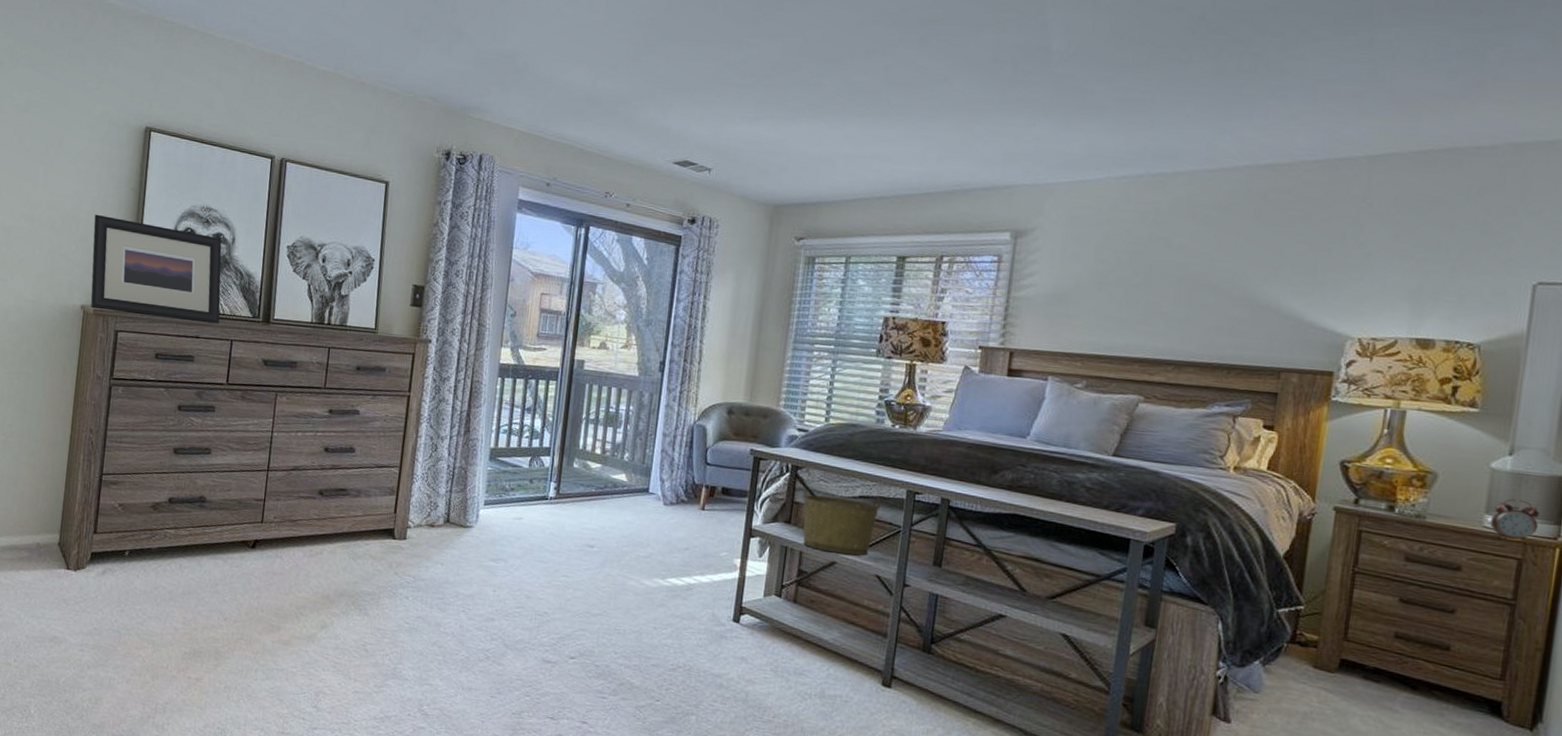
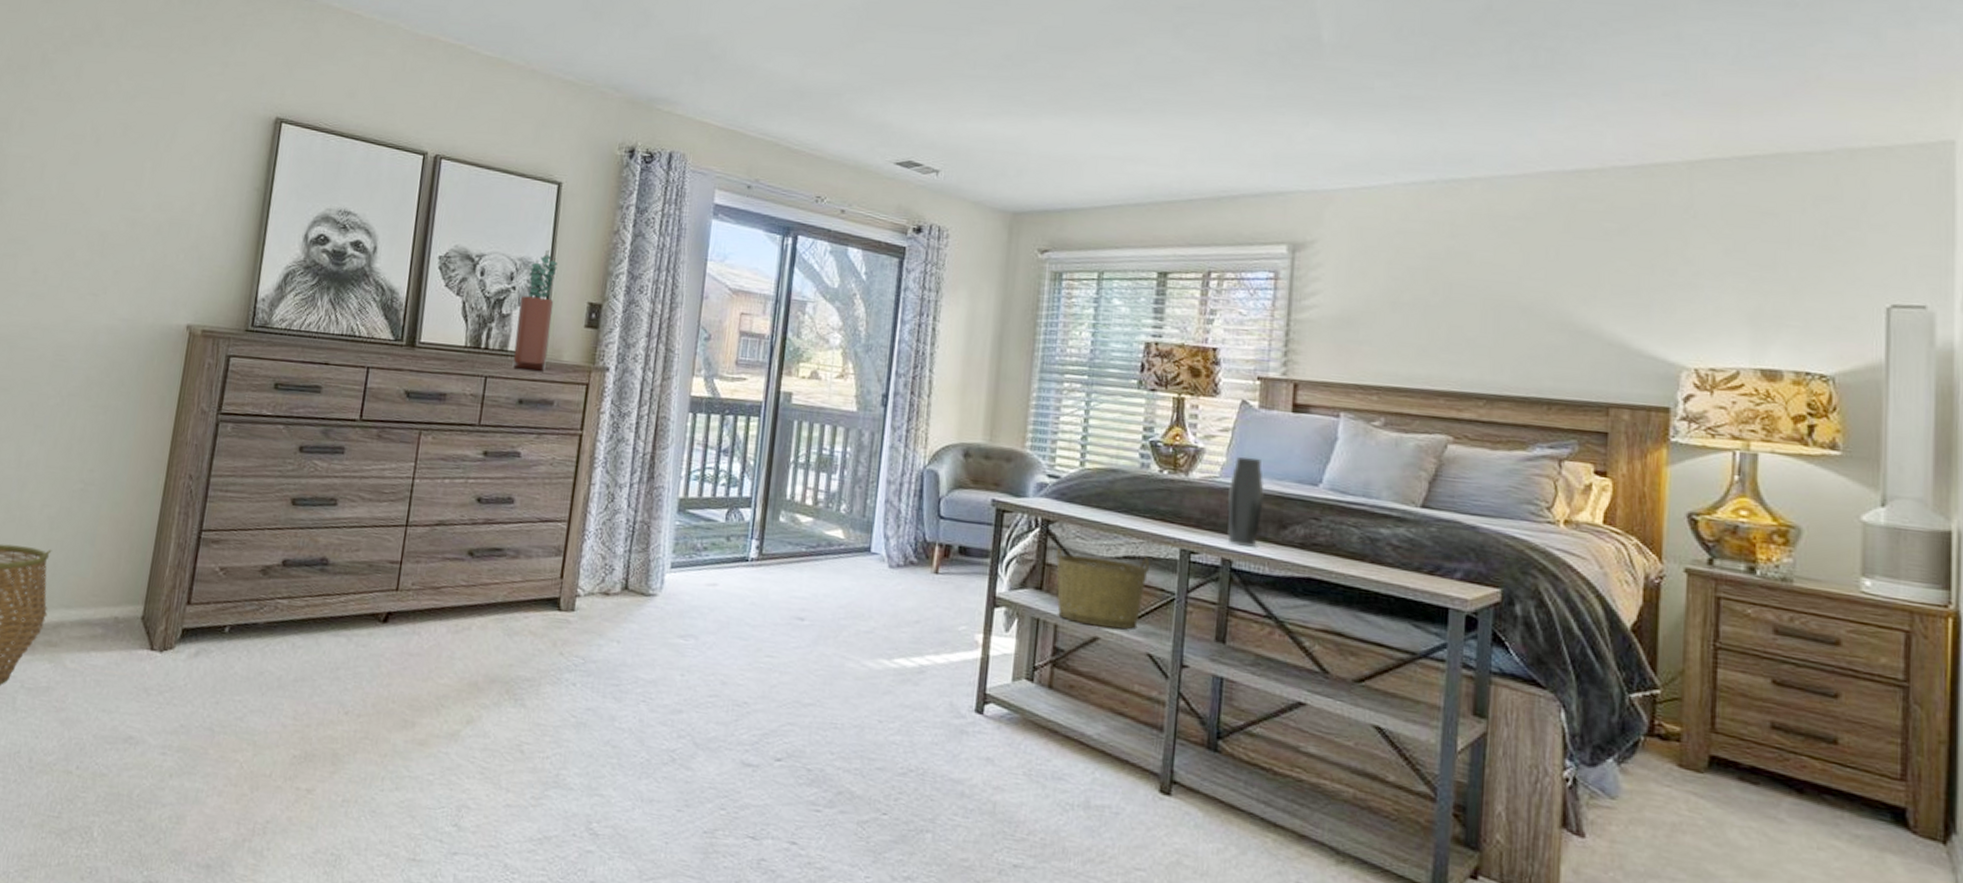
picture frame: present [90,214,222,324] -> none [198,217,361,348]
vase: none [351,239,387,344] -> present [512,249,558,373]
vase: none [947,413,981,488] -> present [1226,456,1265,547]
alarm clock: present [1490,499,1540,543] -> none [1868,558,1924,612]

